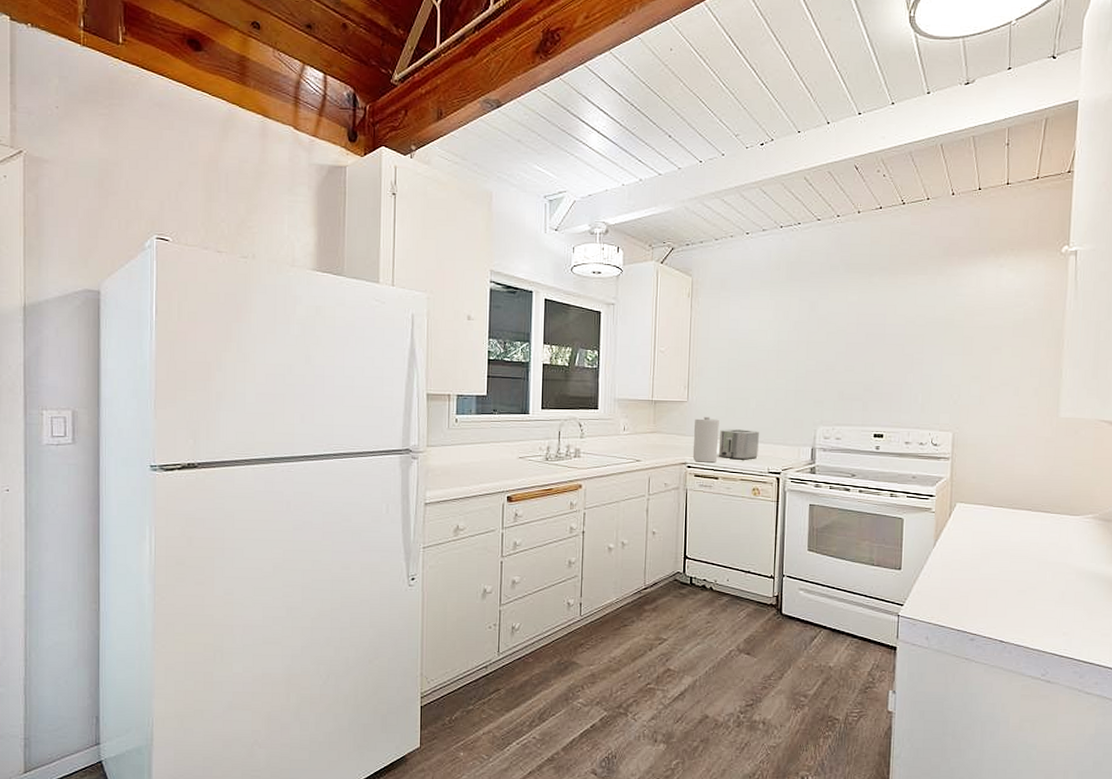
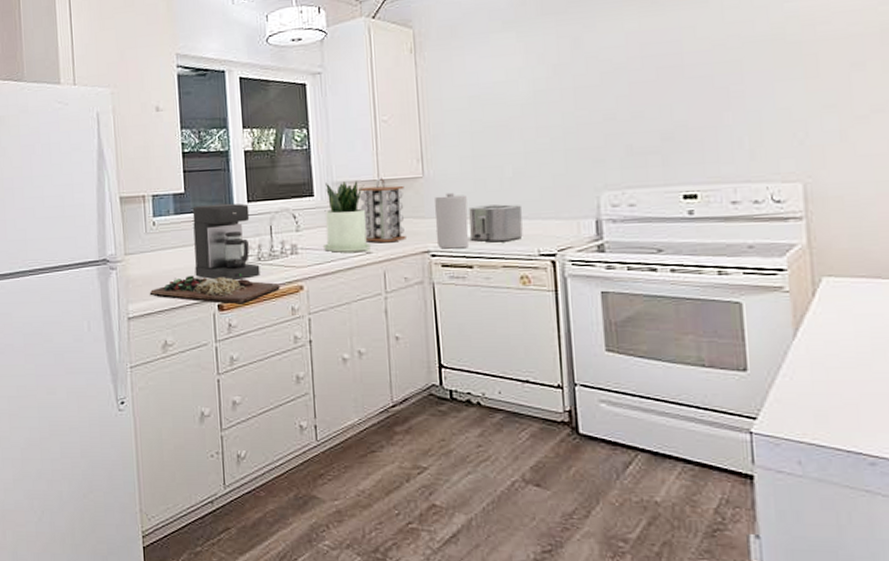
cutting board: none [446,469,562,498] -> present [149,275,280,306]
coffee maker: none [489,408,547,477] -> present [192,203,260,281]
planter: none [601,399,641,459] -> present [322,181,372,253]
spice rack: none [634,399,672,454] -> present [357,178,406,243]

